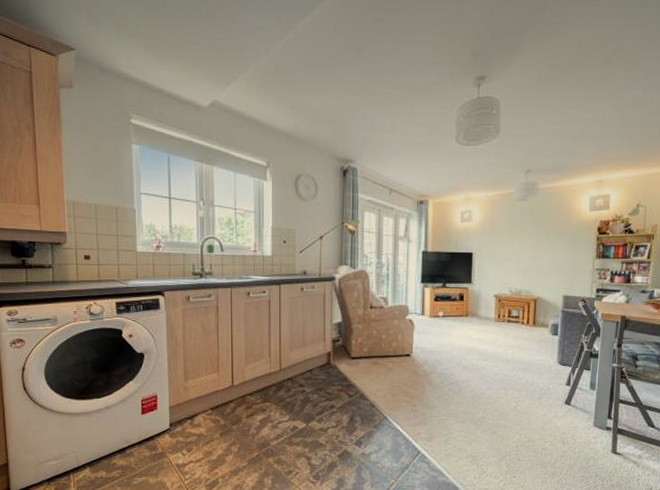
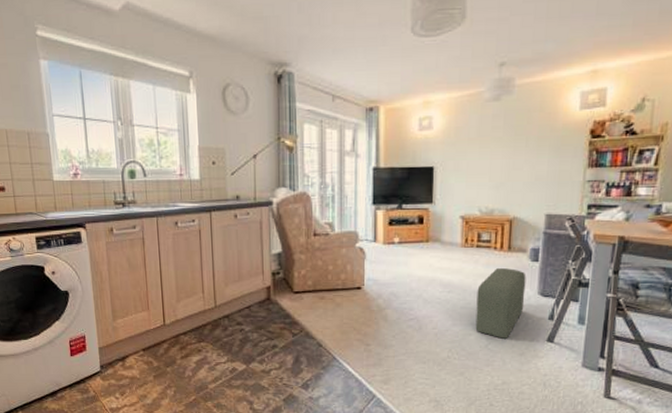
pouf: none [506,339,548,401] -> present [475,267,526,339]

